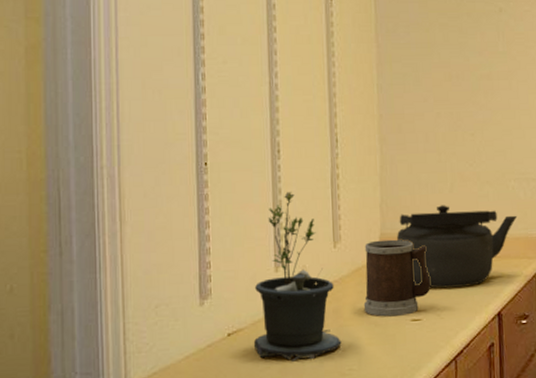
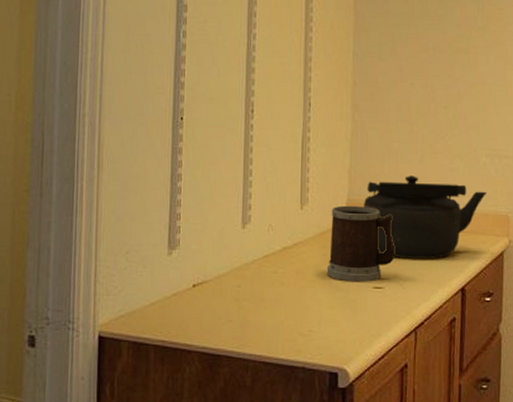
potted plant: present [253,192,342,362] -> none [217,152,303,318]

